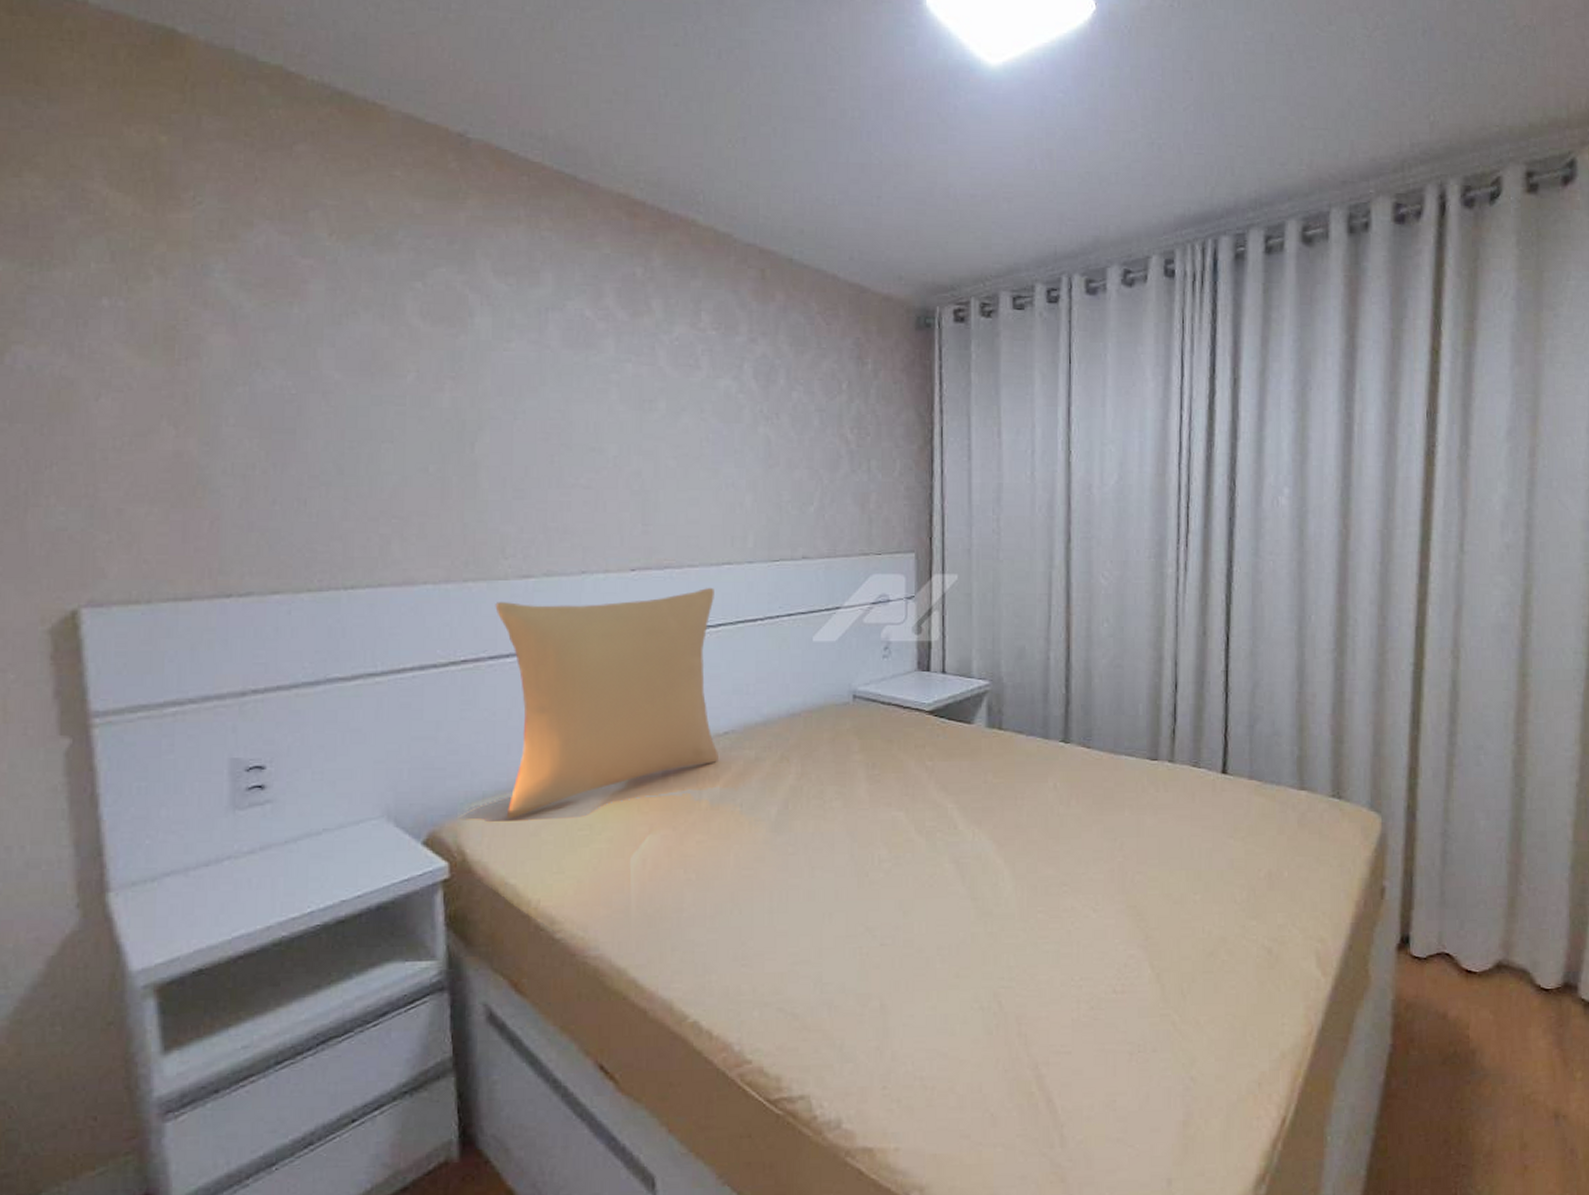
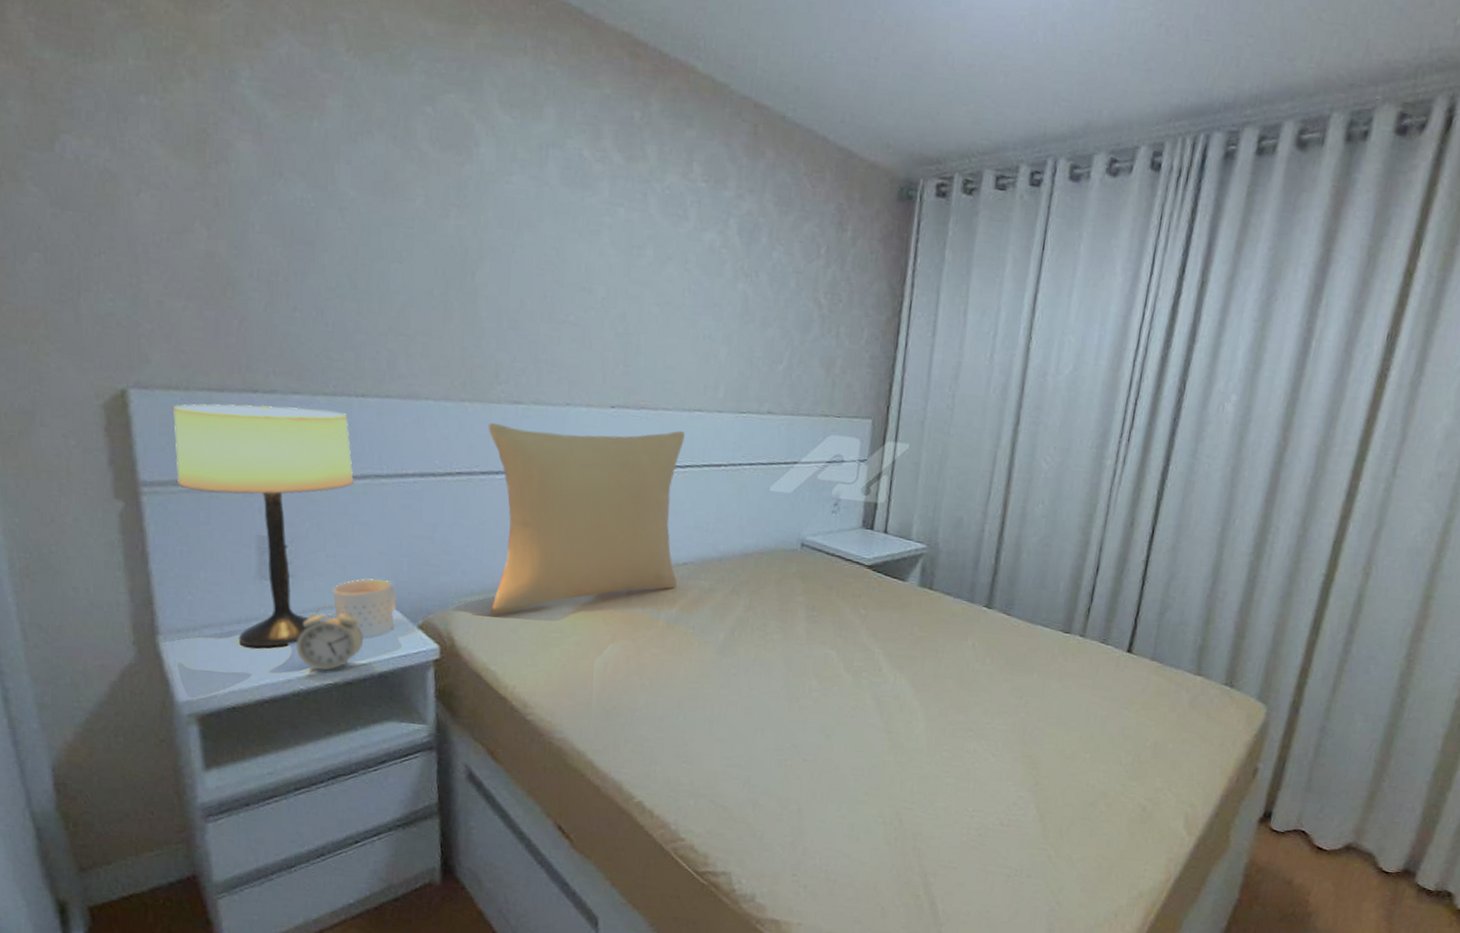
table lamp: none [131,608,343,891] -> present [172,404,354,647]
alarm clock: none [276,828,357,912] -> present [295,604,363,670]
mug: none [320,793,397,865] -> present [332,578,397,639]

